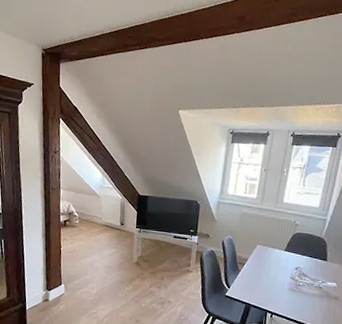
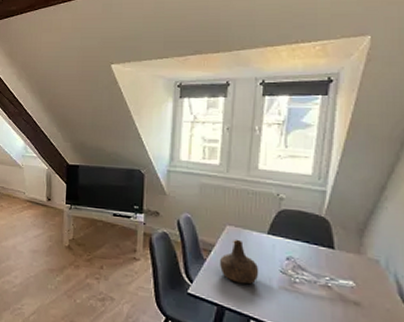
bottle: none [250,255,277,288] -> present [220,239,259,285]

